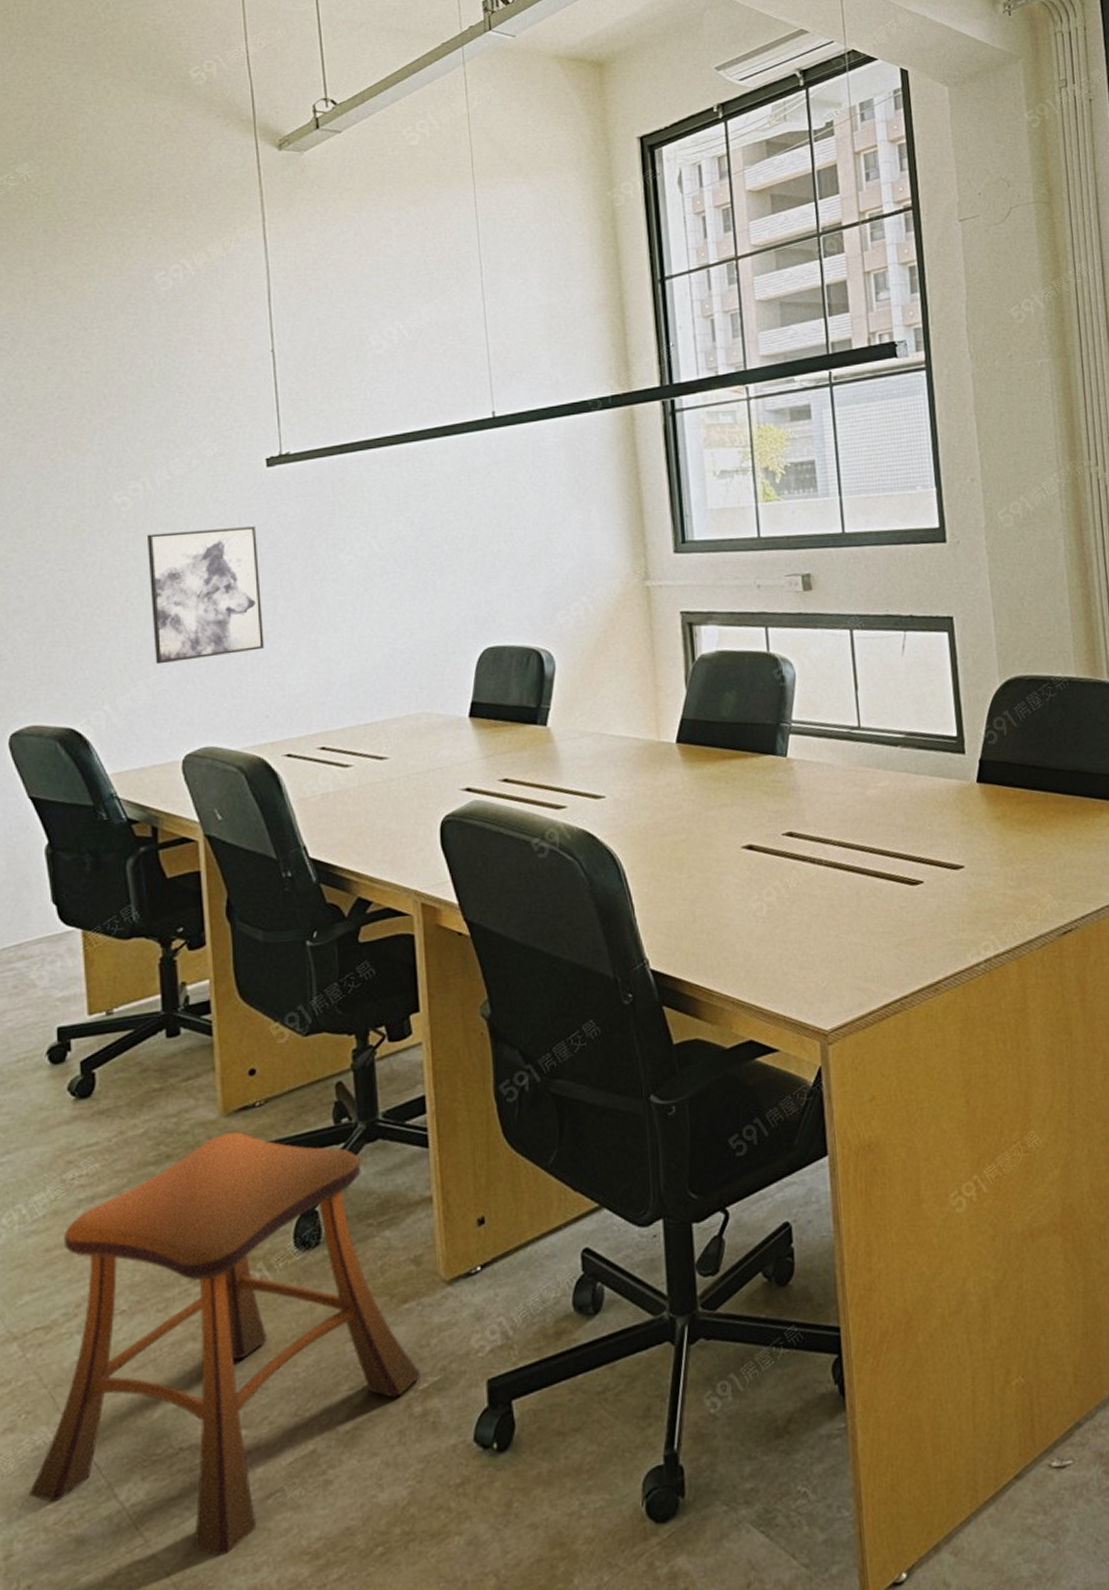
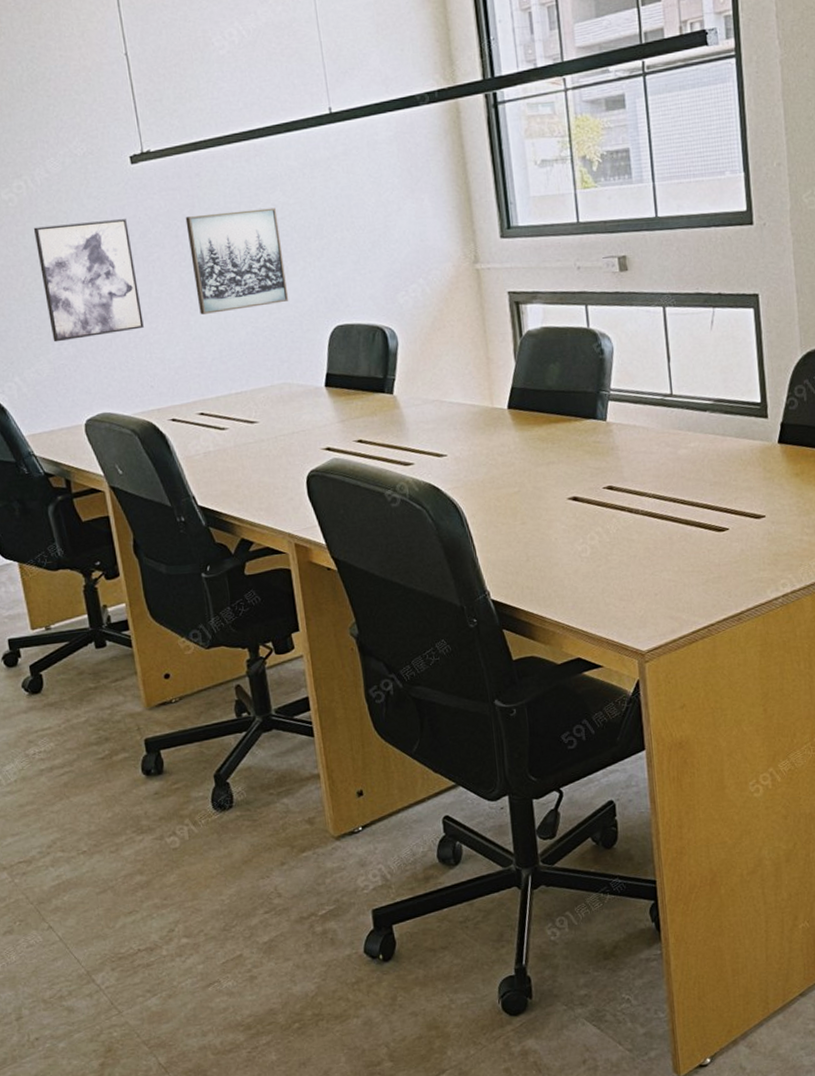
stool: present [30,1132,421,1557] -> none [29,722,319,1025]
wall art: none [323,516,434,634] -> present [185,207,289,315]

